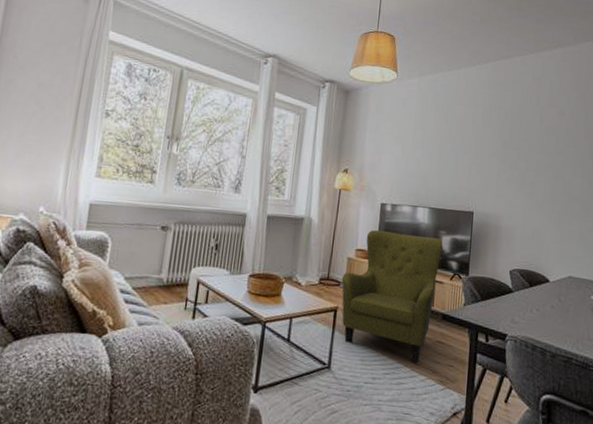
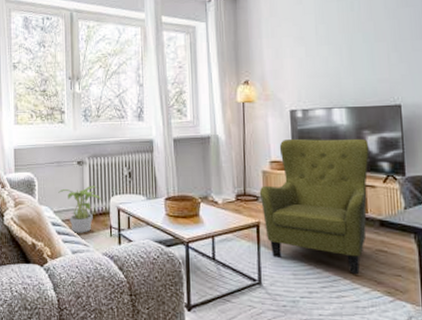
potted plant: none [134,253,182,304] -> present [58,186,102,233]

